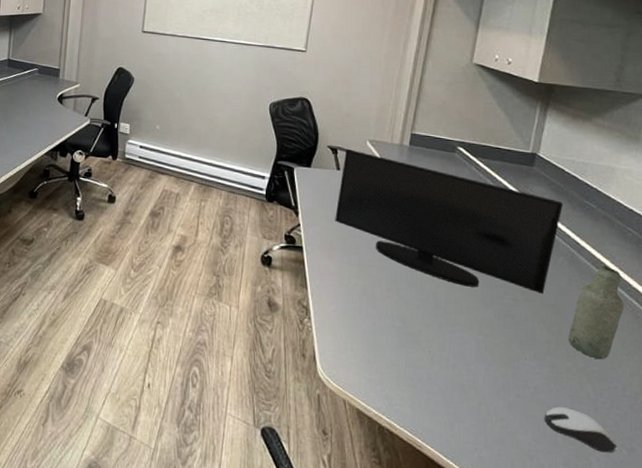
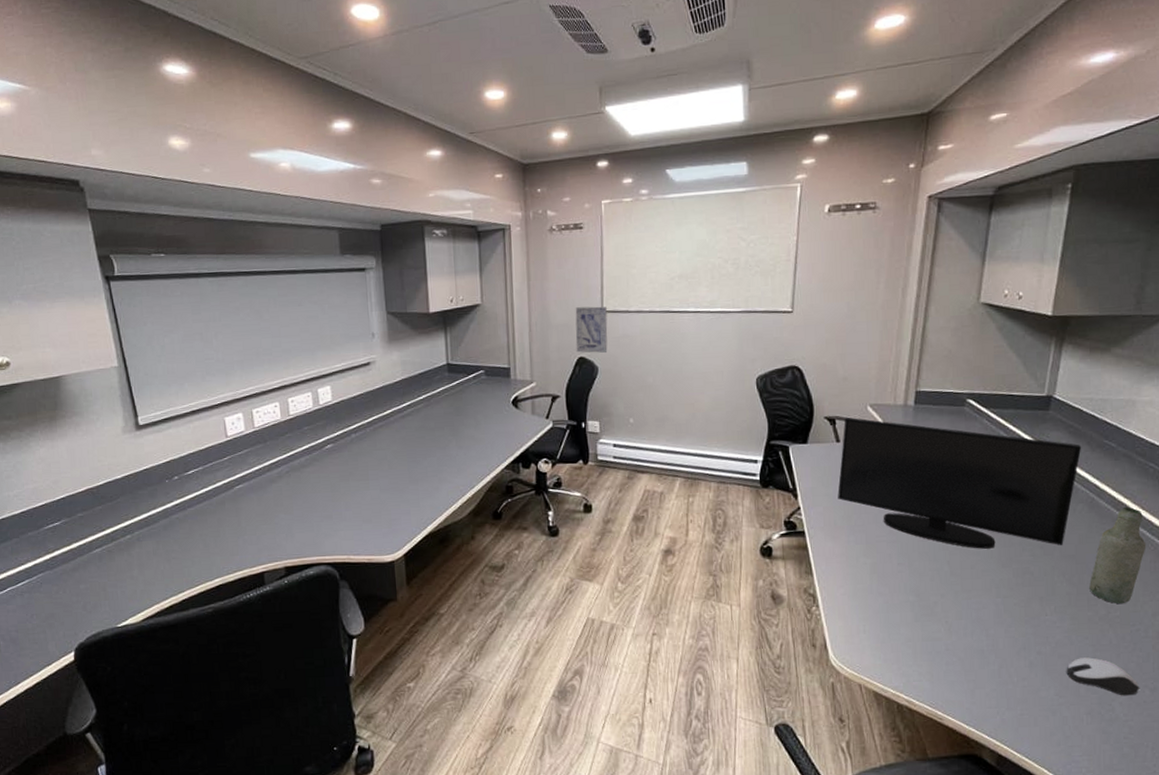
wall art: none [117,26,147,66] -> present [575,306,608,353]

